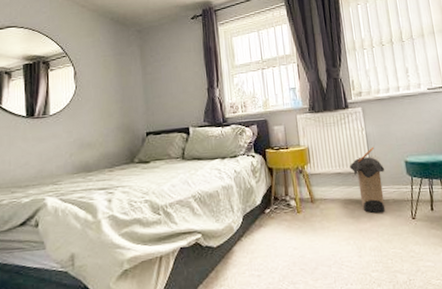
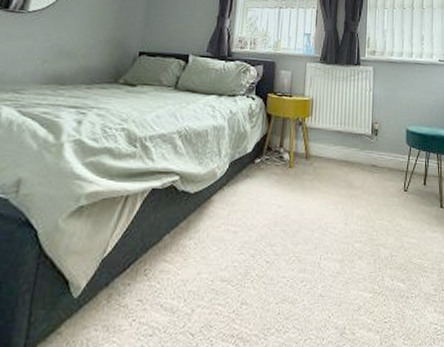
laundry hamper: present [350,147,386,214] -> none [351,109,386,181]

